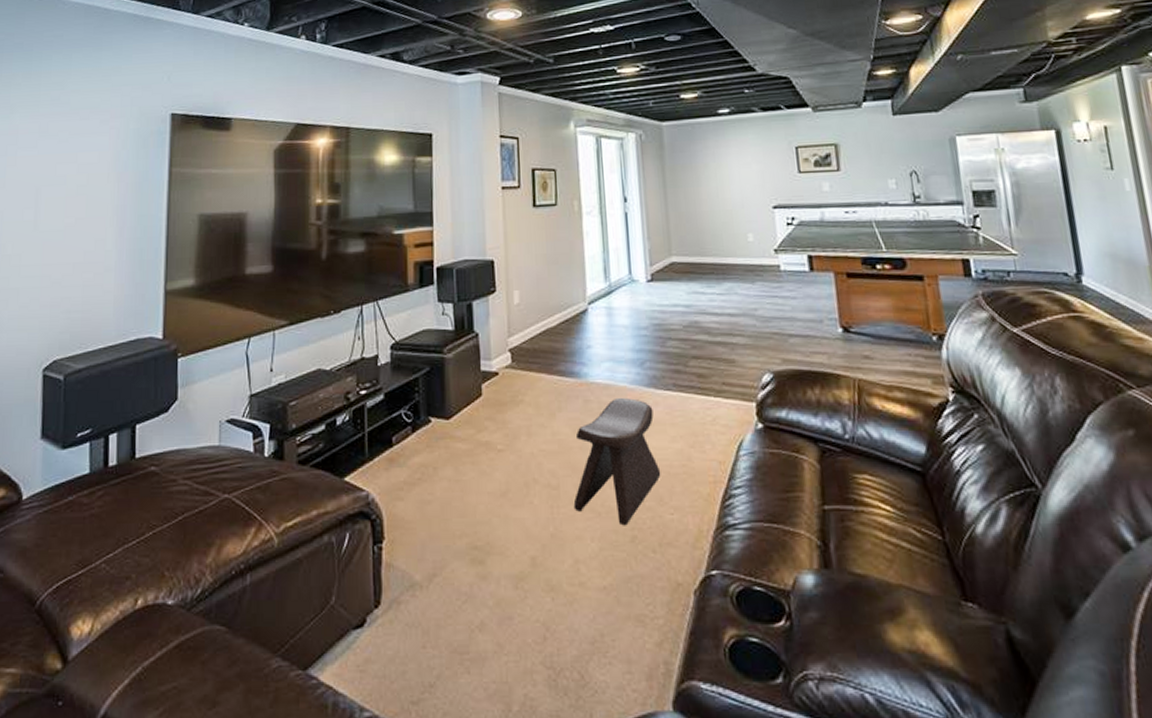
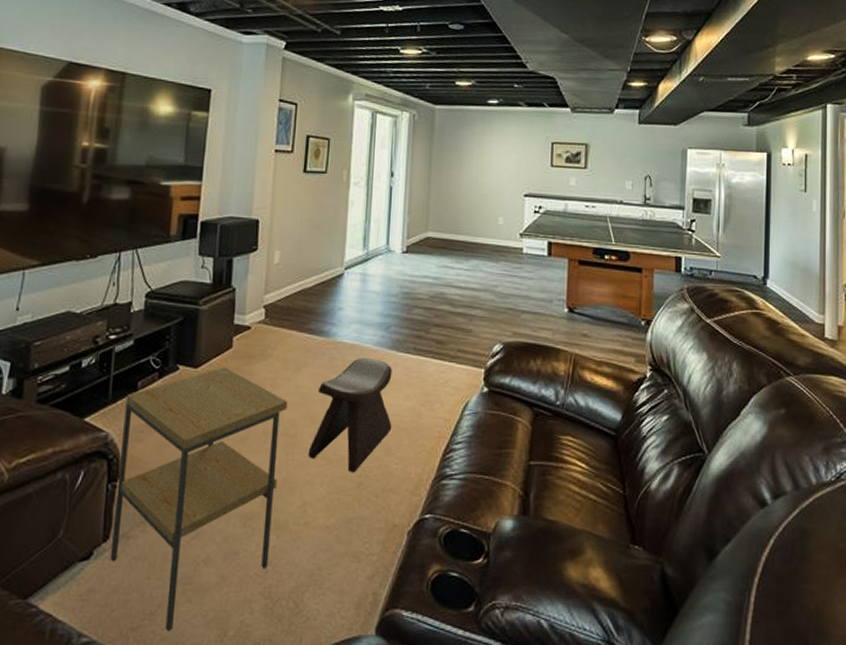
side table: none [382,417,547,706] -> present [110,367,288,632]

